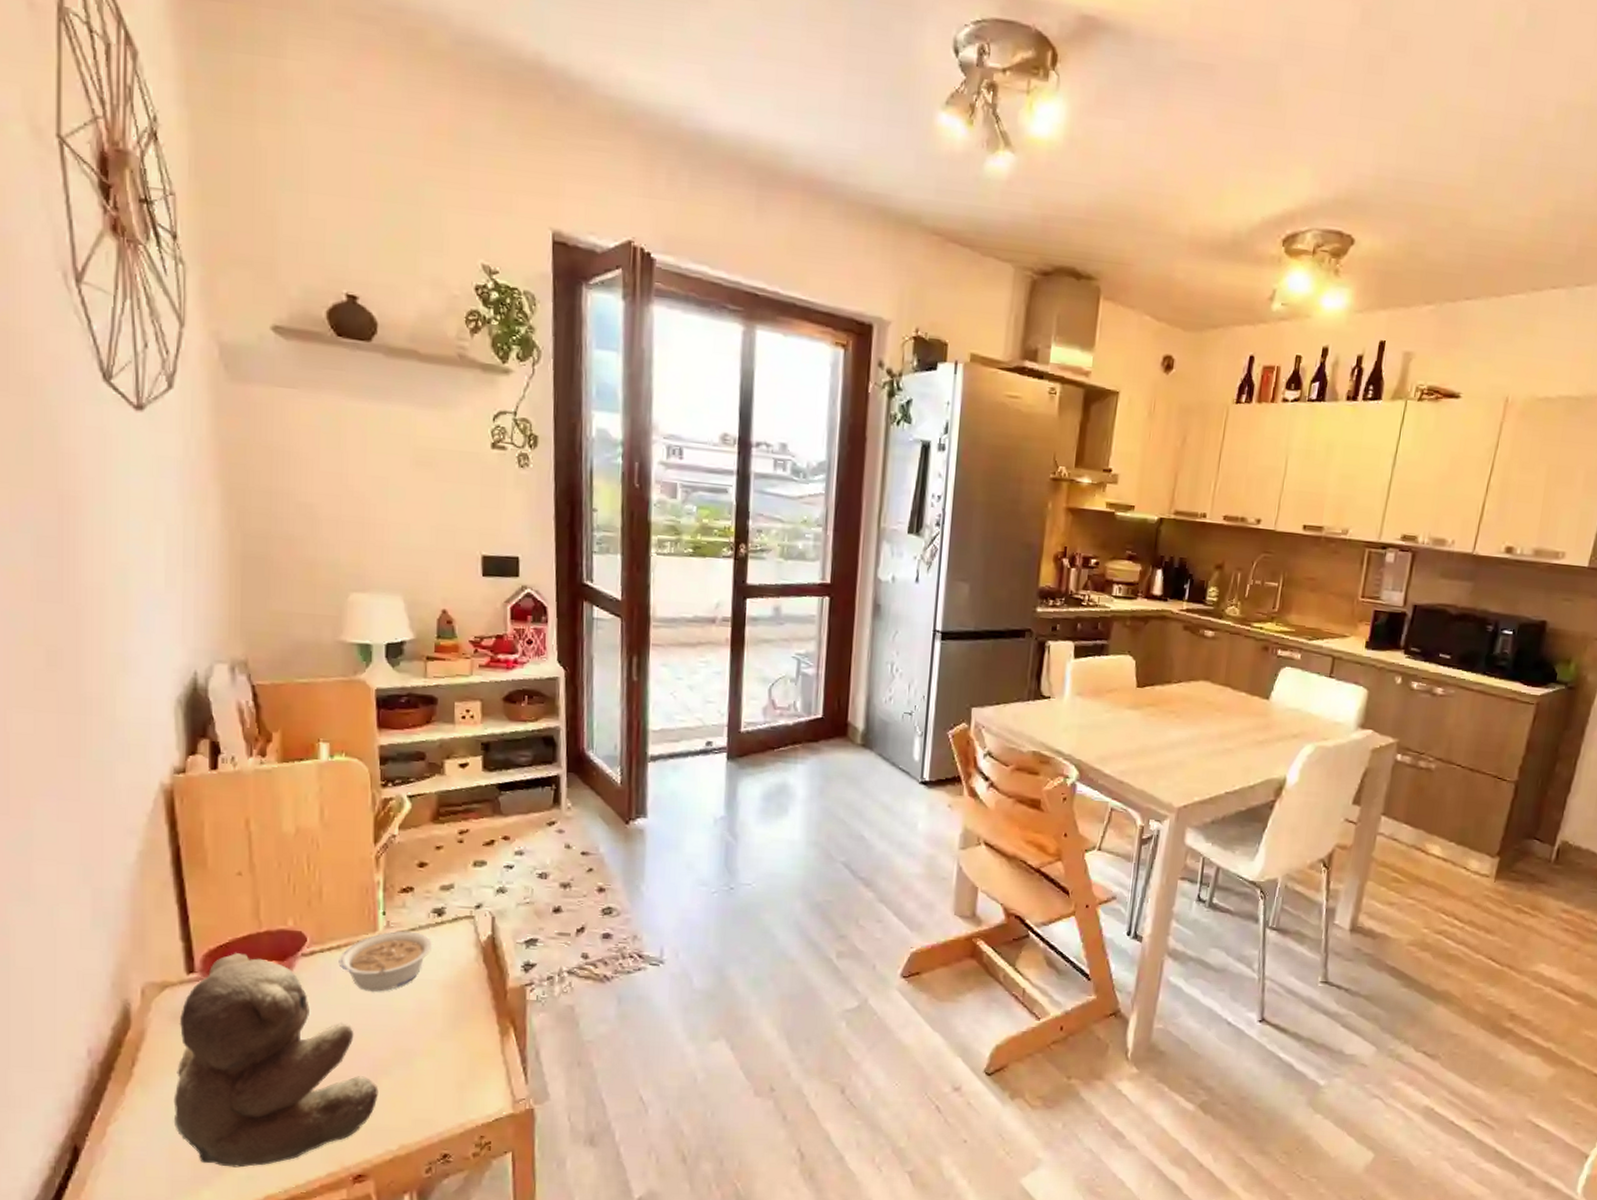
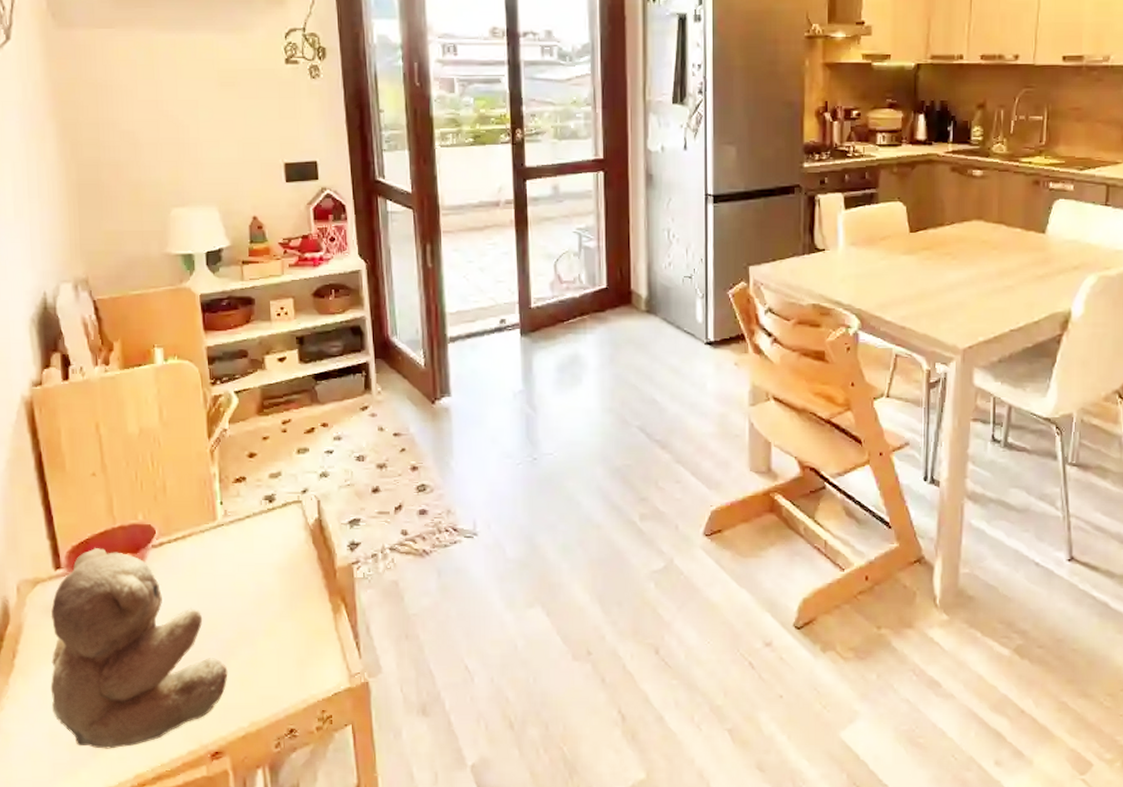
legume: present [338,931,433,993] -> none [184,518,267,578]

